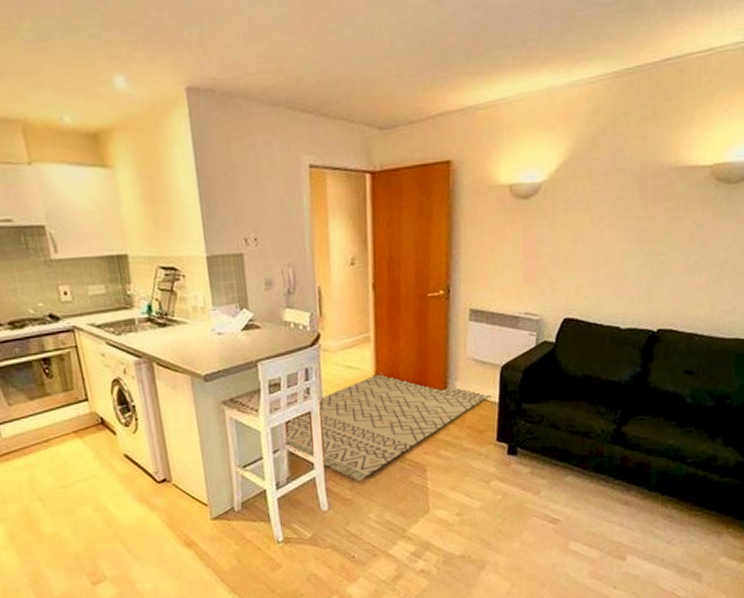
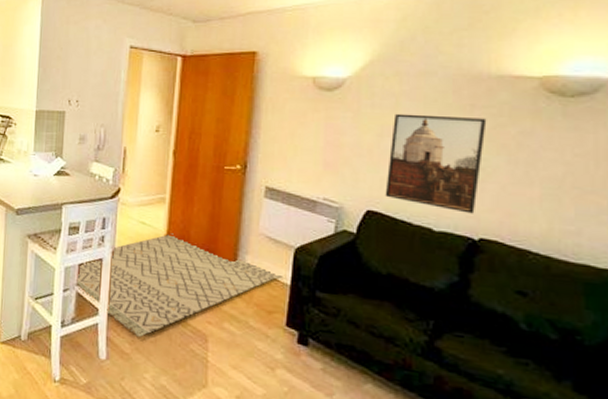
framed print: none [579,212,666,308] -> present [385,113,487,214]

